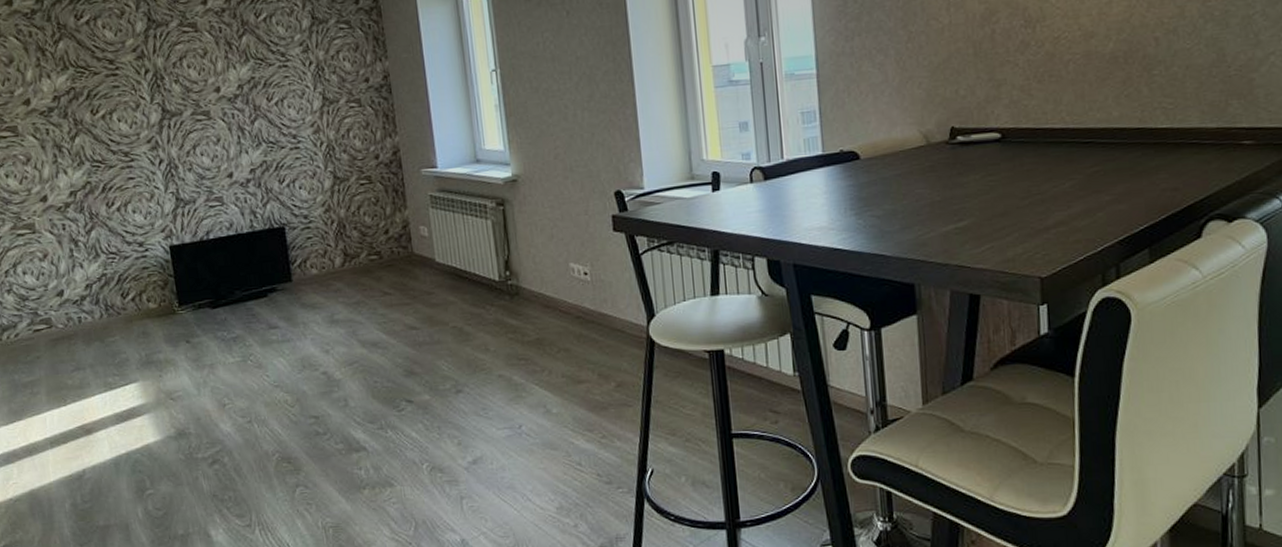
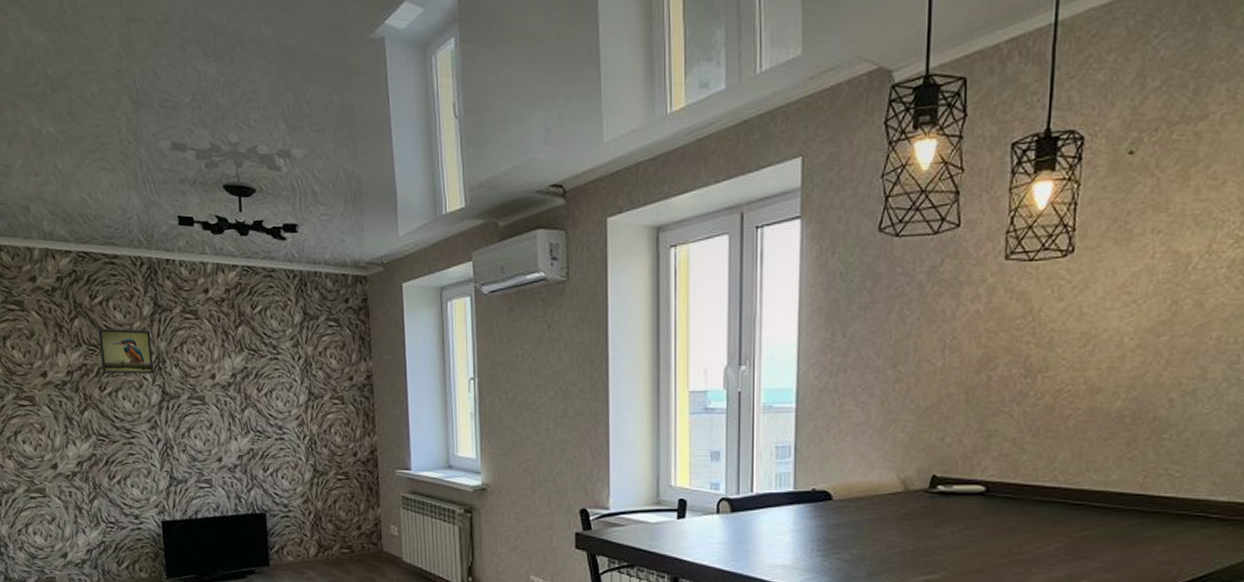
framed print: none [86,46,152,96] -> present [98,328,154,374]

